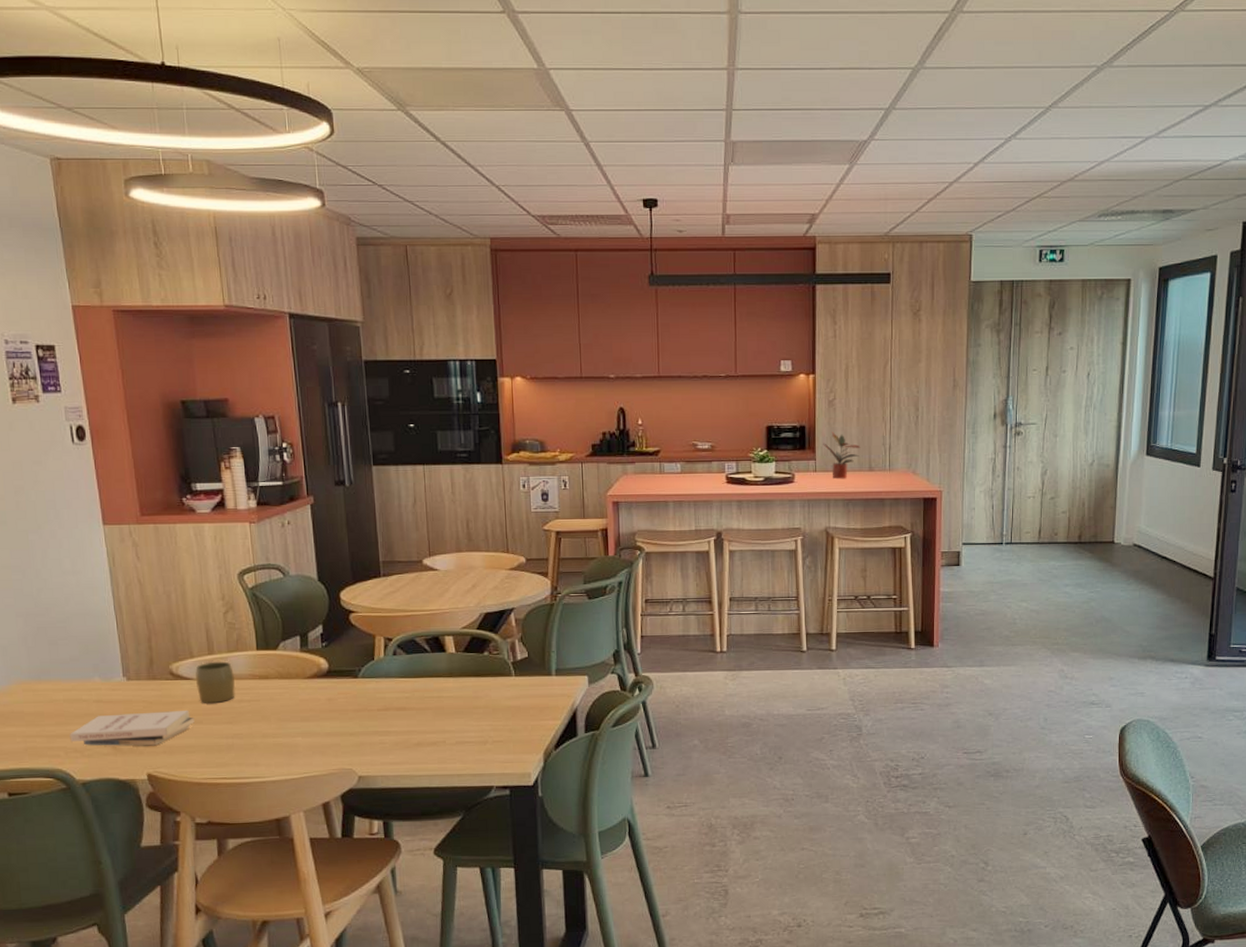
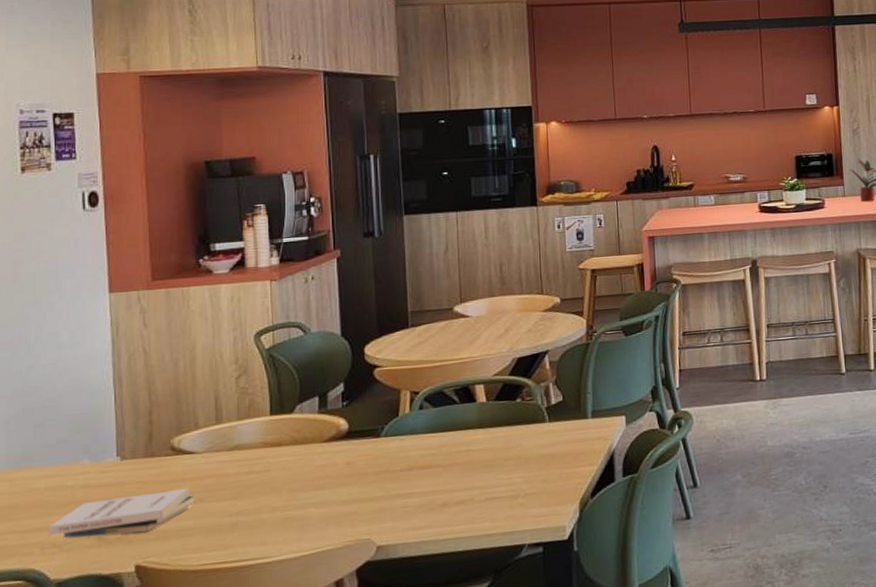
mug: present [195,661,236,703] -> none [200,430,245,479]

